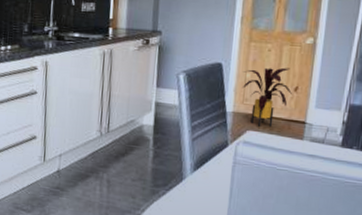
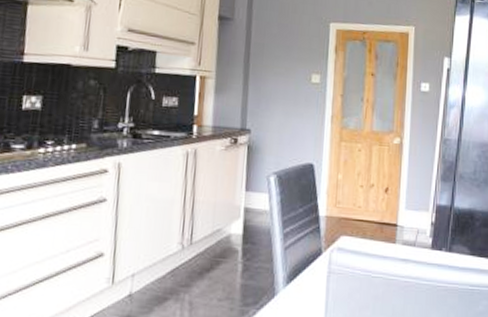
house plant: present [242,67,292,127] -> none [334,168,383,231]

